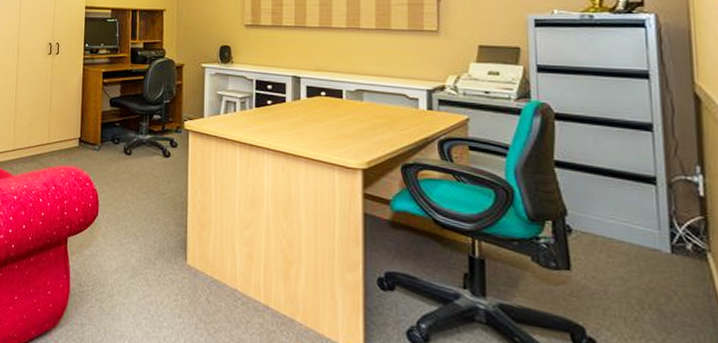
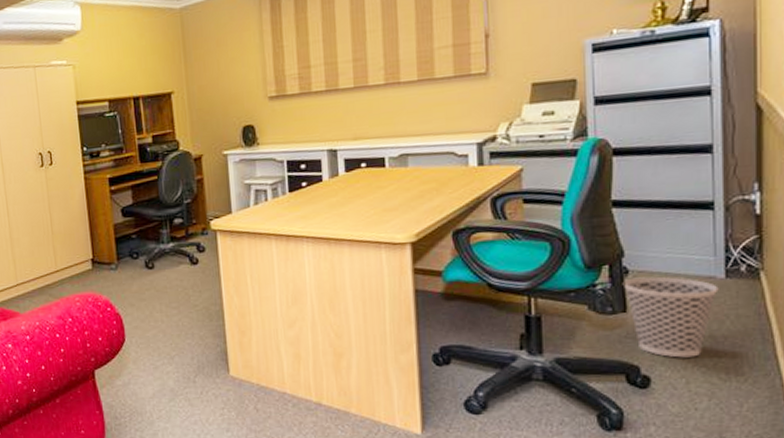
wastebasket: none [565,237,665,328] -> present [622,276,719,358]

